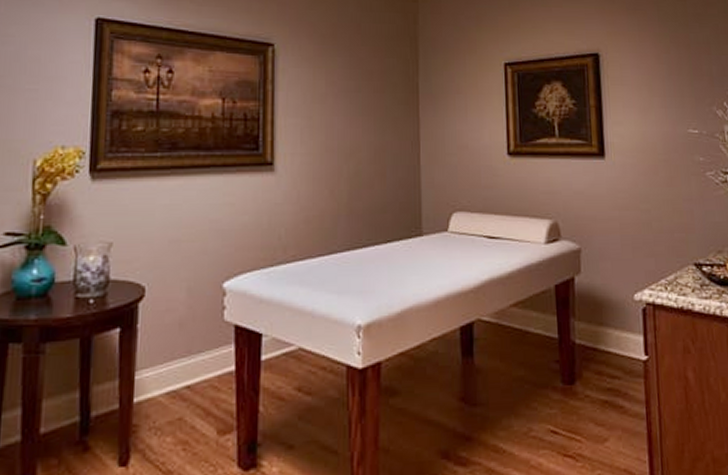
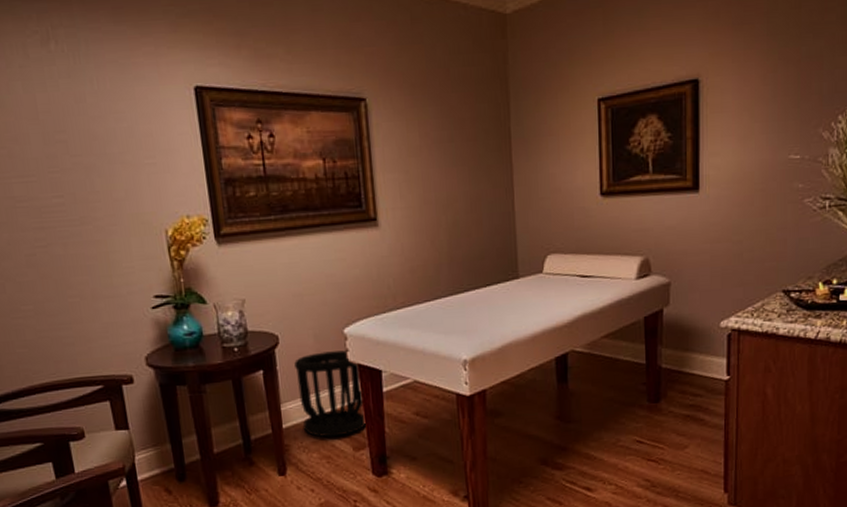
wastebasket: none [158,308,240,416] -> present [294,350,368,437]

